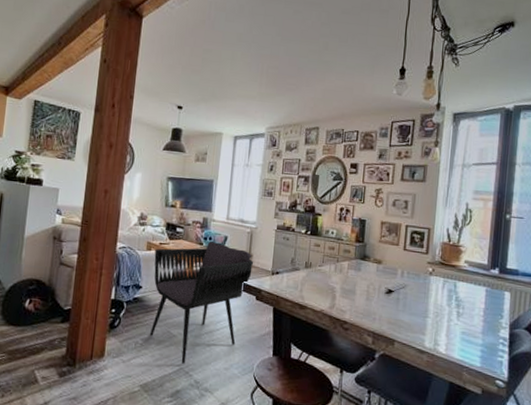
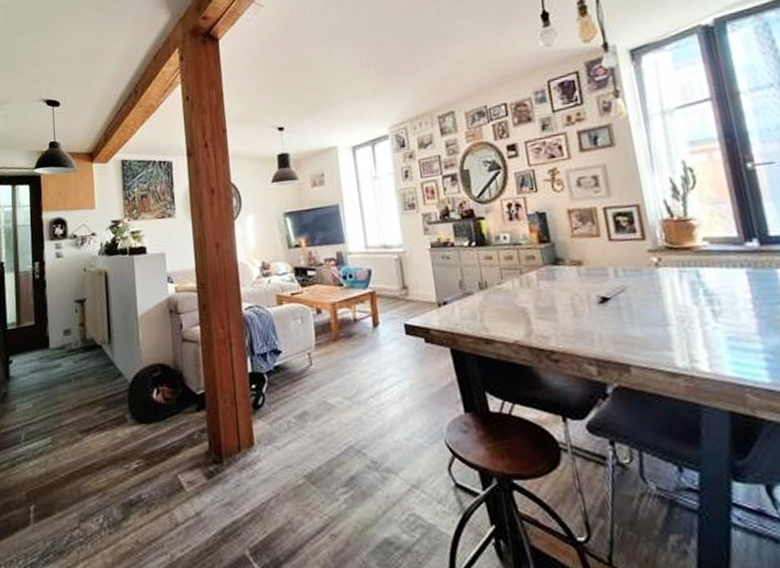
armchair: present [149,241,254,364] -> none [287,279,412,440]

